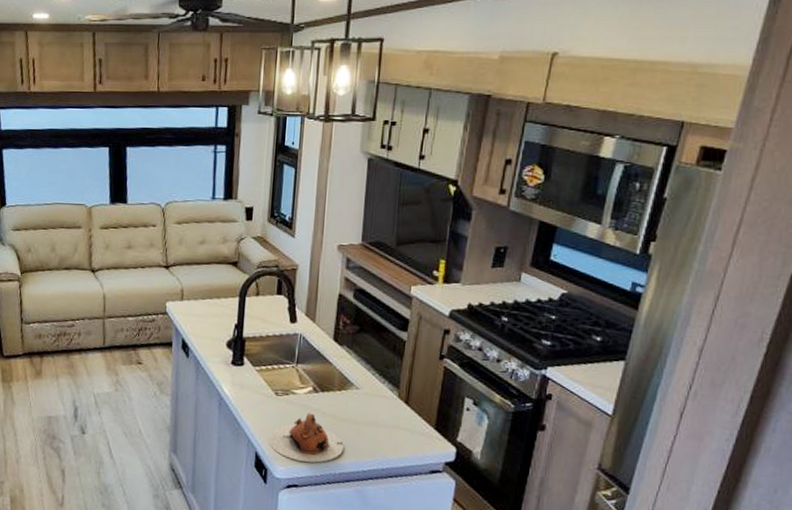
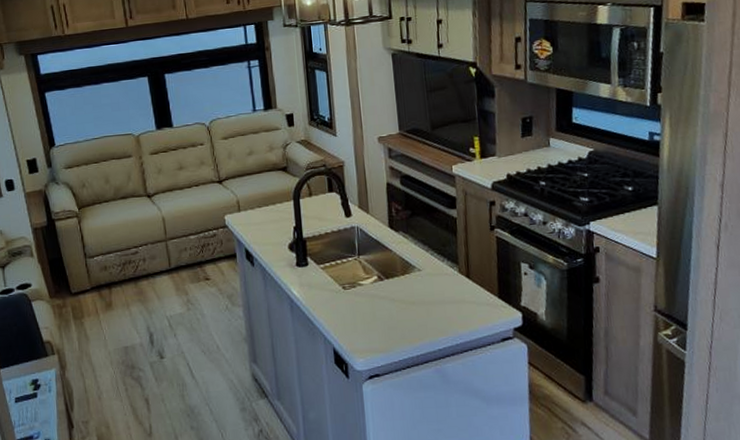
teapot: present [268,413,344,463] -> none [343,301,417,350]

